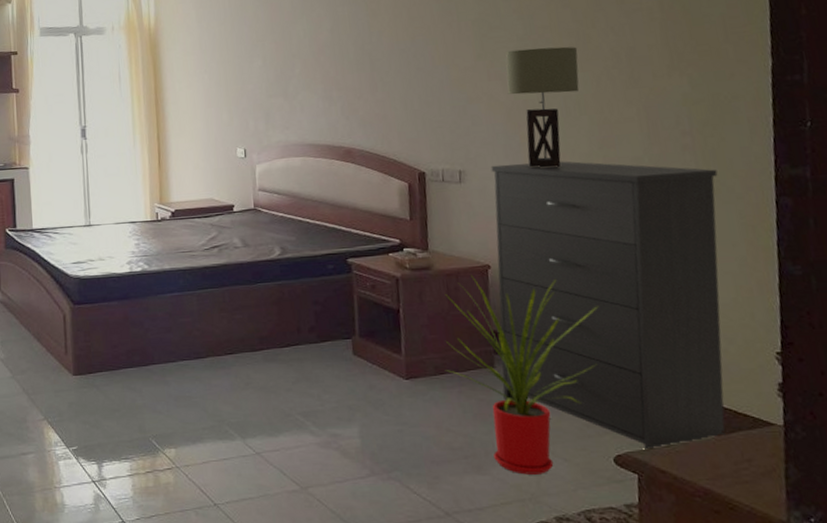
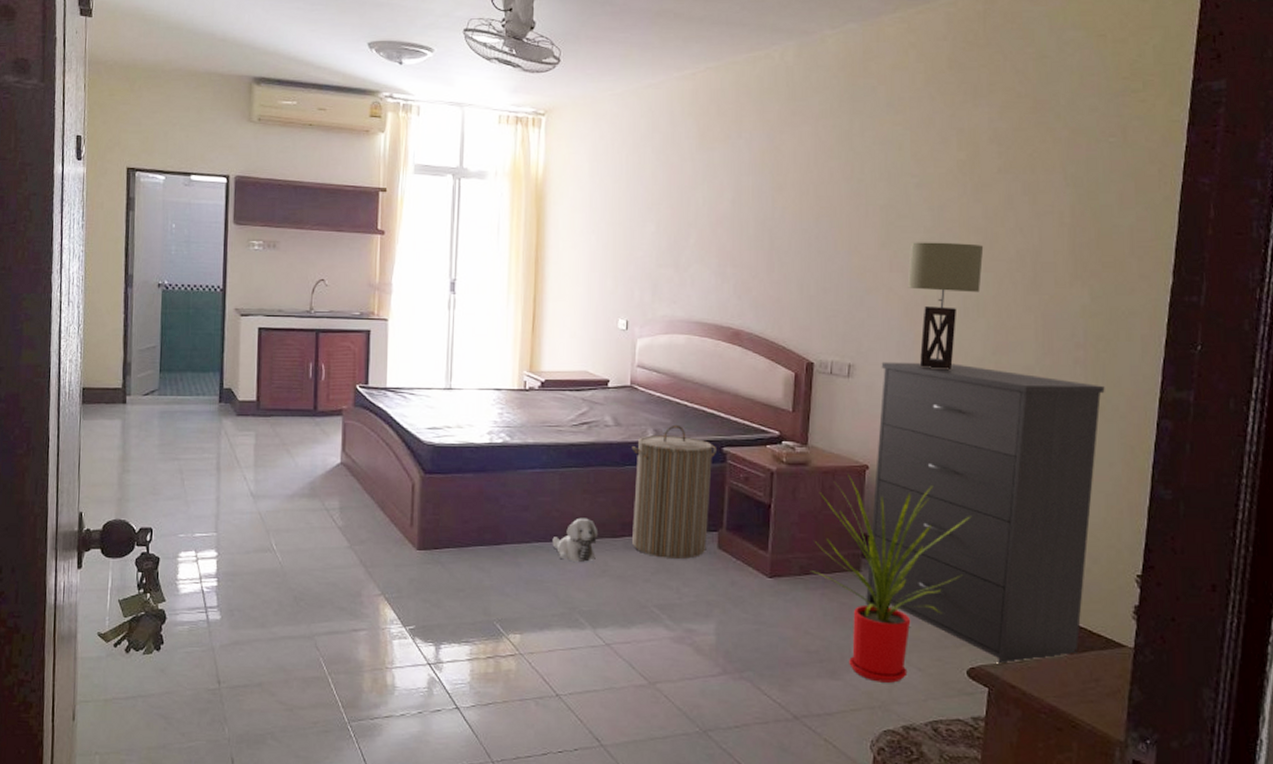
plush toy: none [196,334,239,377] -> present [552,517,599,562]
laundry hamper: none [261,241,343,368] -> present [631,424,718,559]

